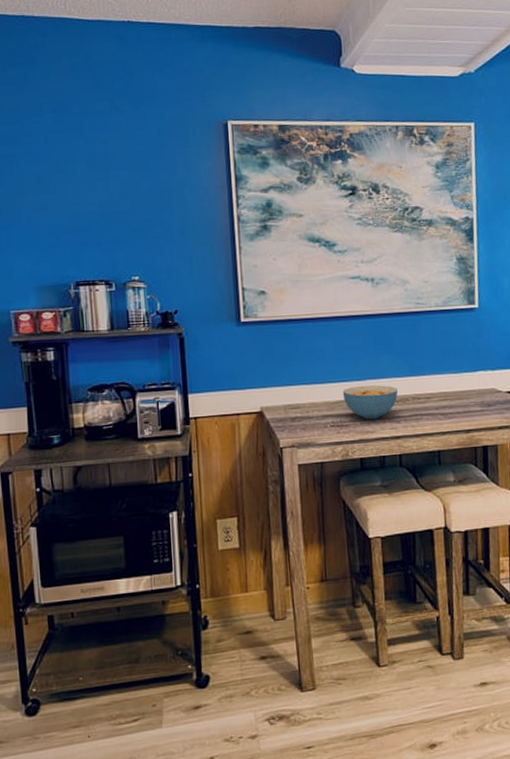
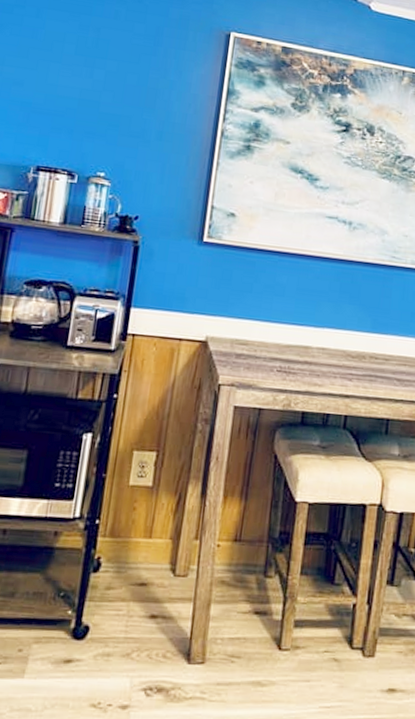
cereal bowl: present [342,385,398,420] -> none [296,332,356,372]

